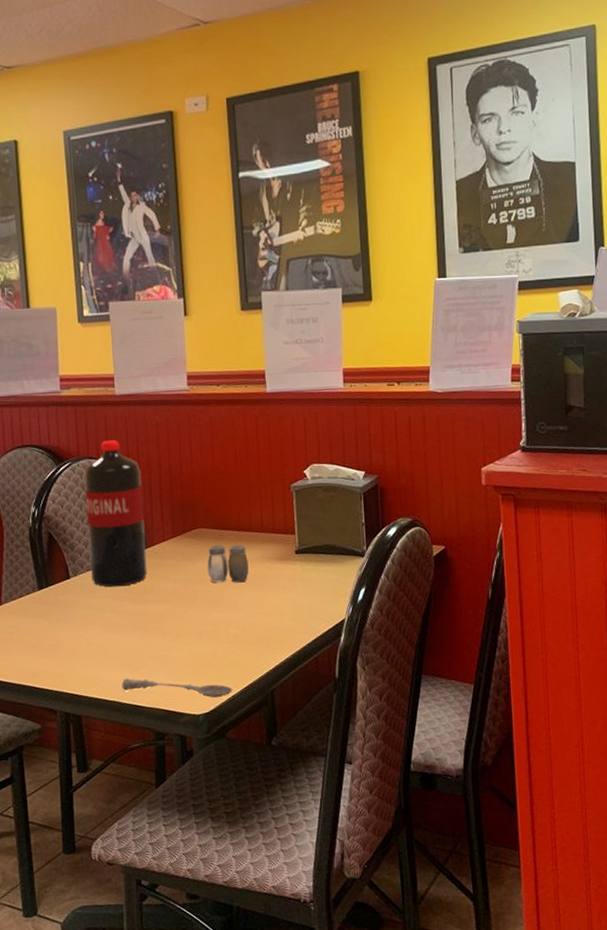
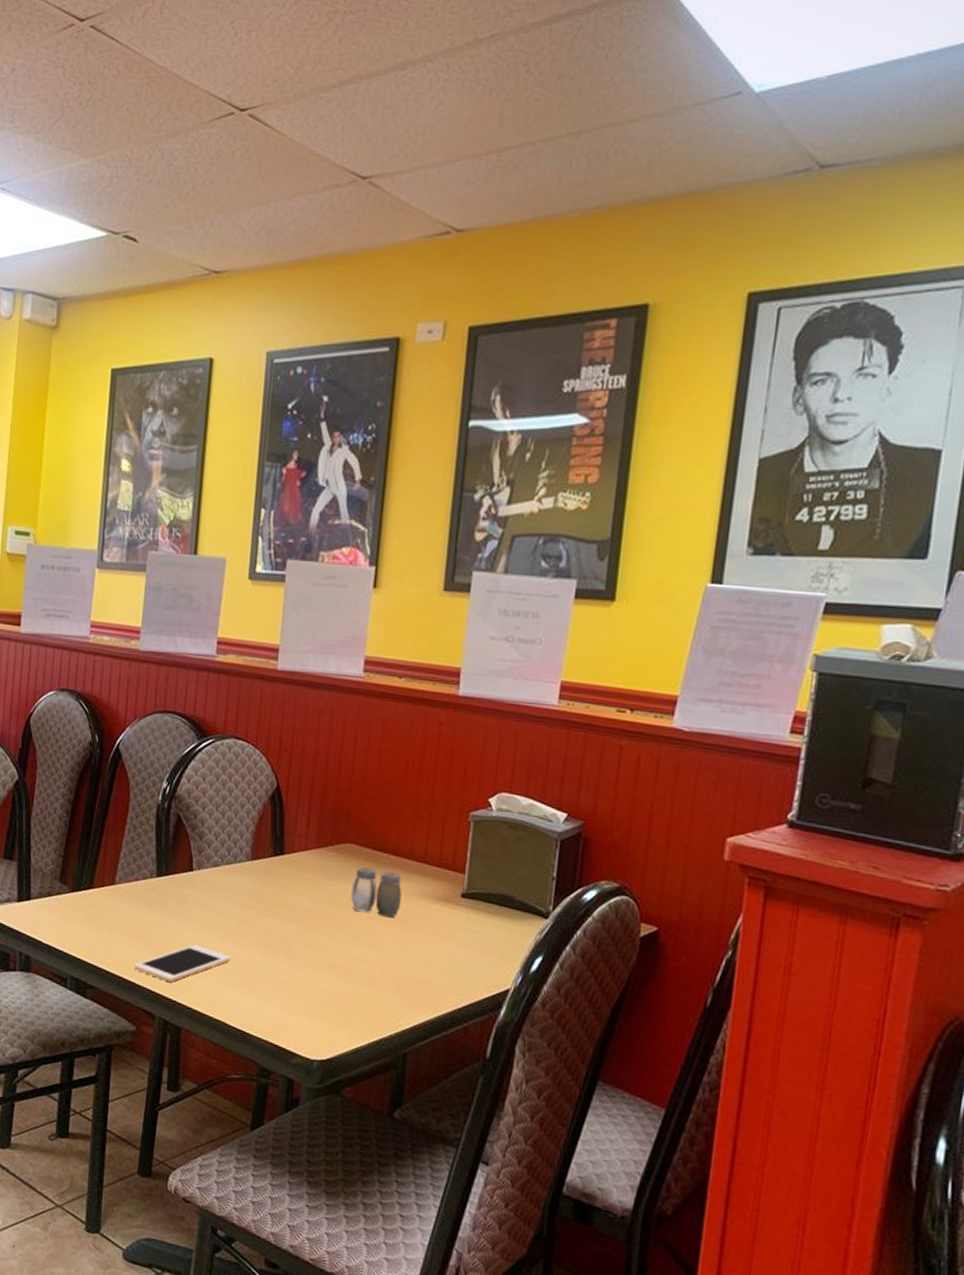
cell phone: none [31,641,115,679] -> present [134,944,231,982]
pop: present [84,440,148,587] -> none [217,721,292,893]
soupspoon: present [121,678,233,698] -> none [230,998,358,1047]

